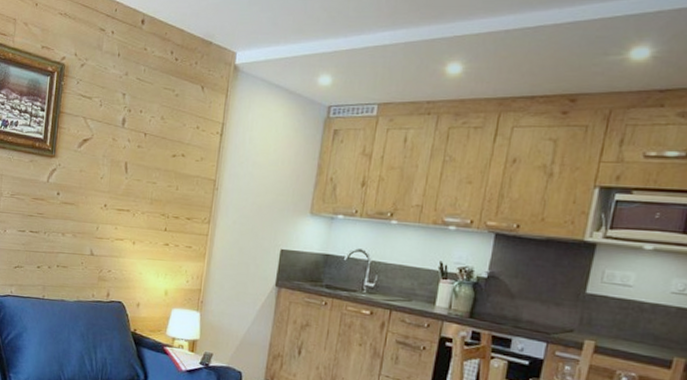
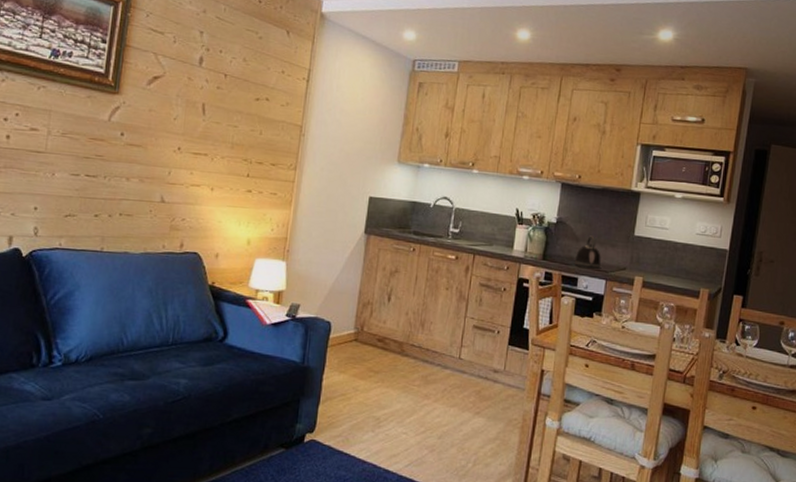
kettle: none [507,292,542,330] -> present [574,235,601,269]

